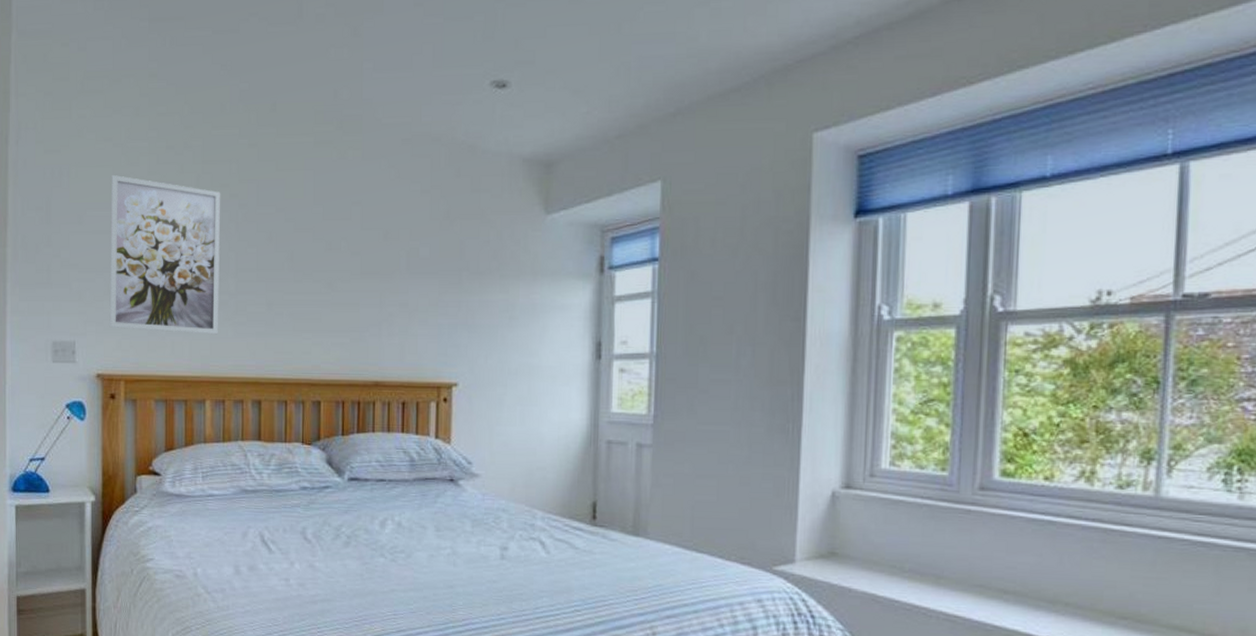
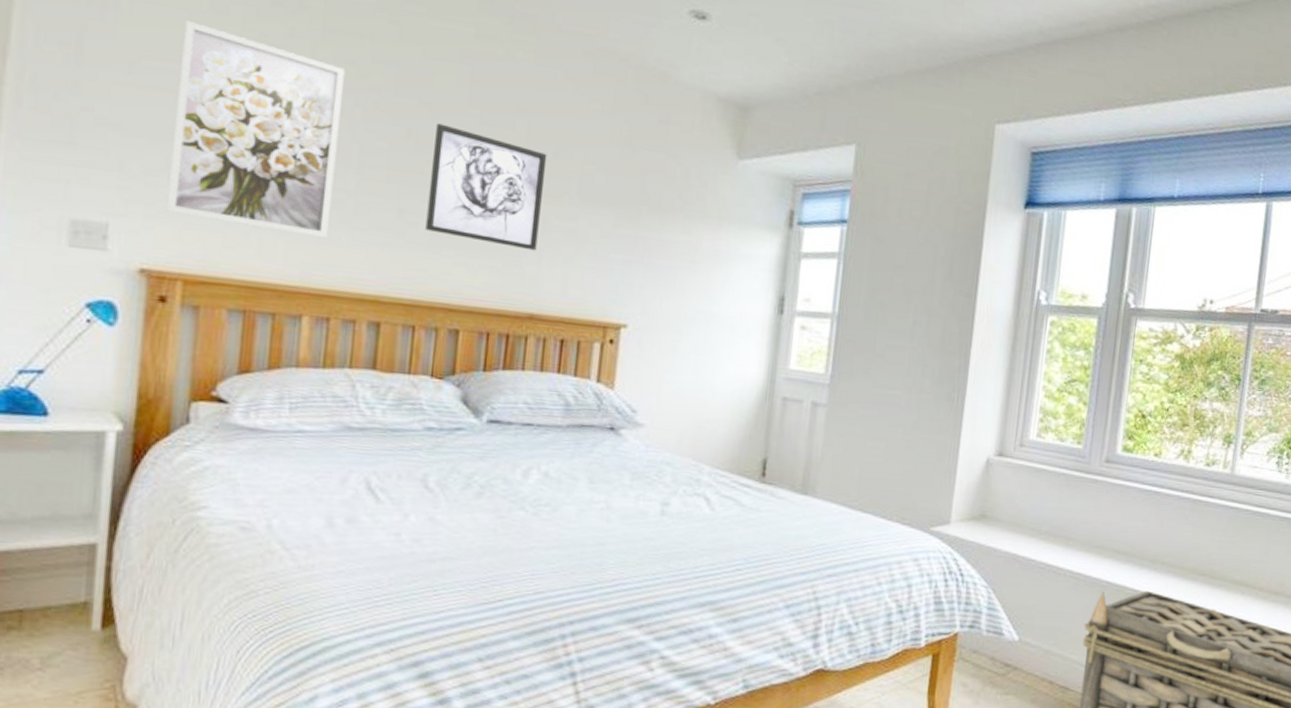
wall art: none [288,225,379,325] -> present [425,123,547,251]

